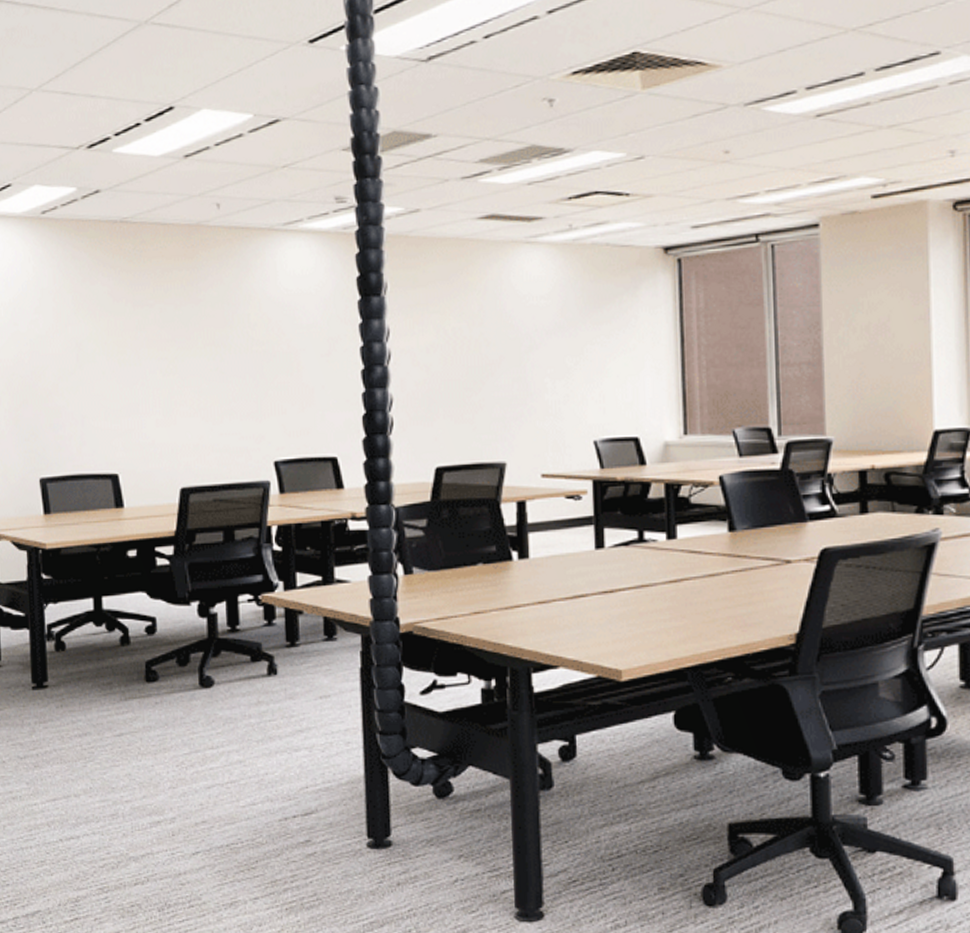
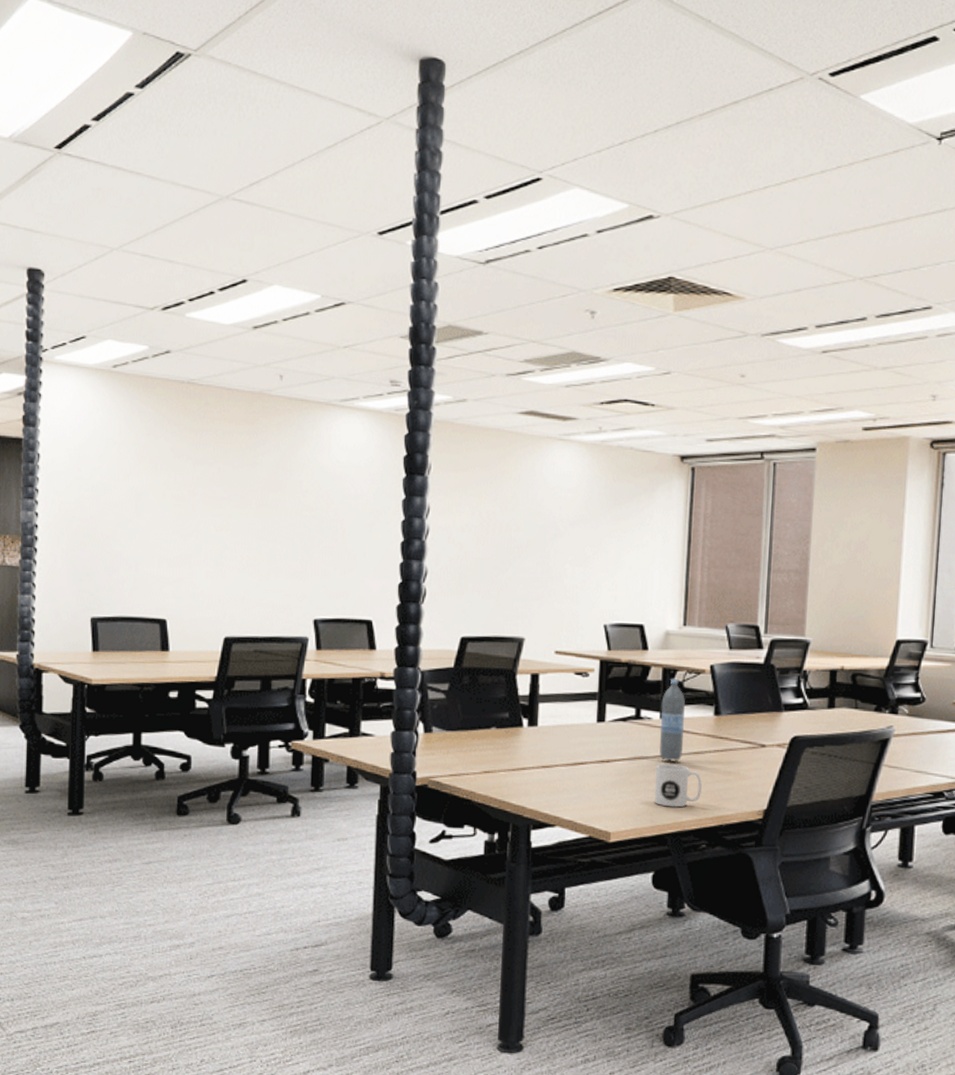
water bottle: none [666,493,696,586] -> present [659,678,686,761]
mug: none [667,590,721,638] -> present [655,764,702,808]

